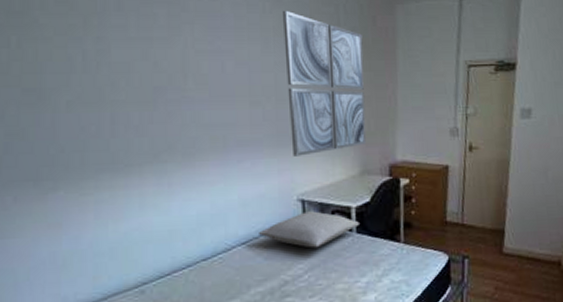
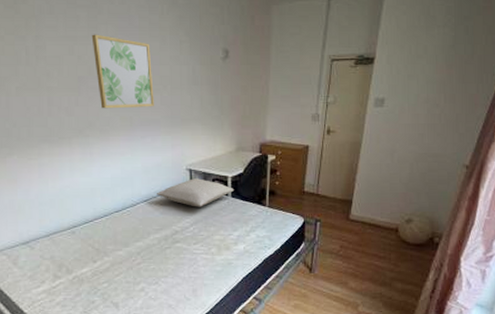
wall art: none [172,35,254,127] -> present [91,34,154,109]
wall art: present [283,10,366,157] -> none [178,11,243,135]

